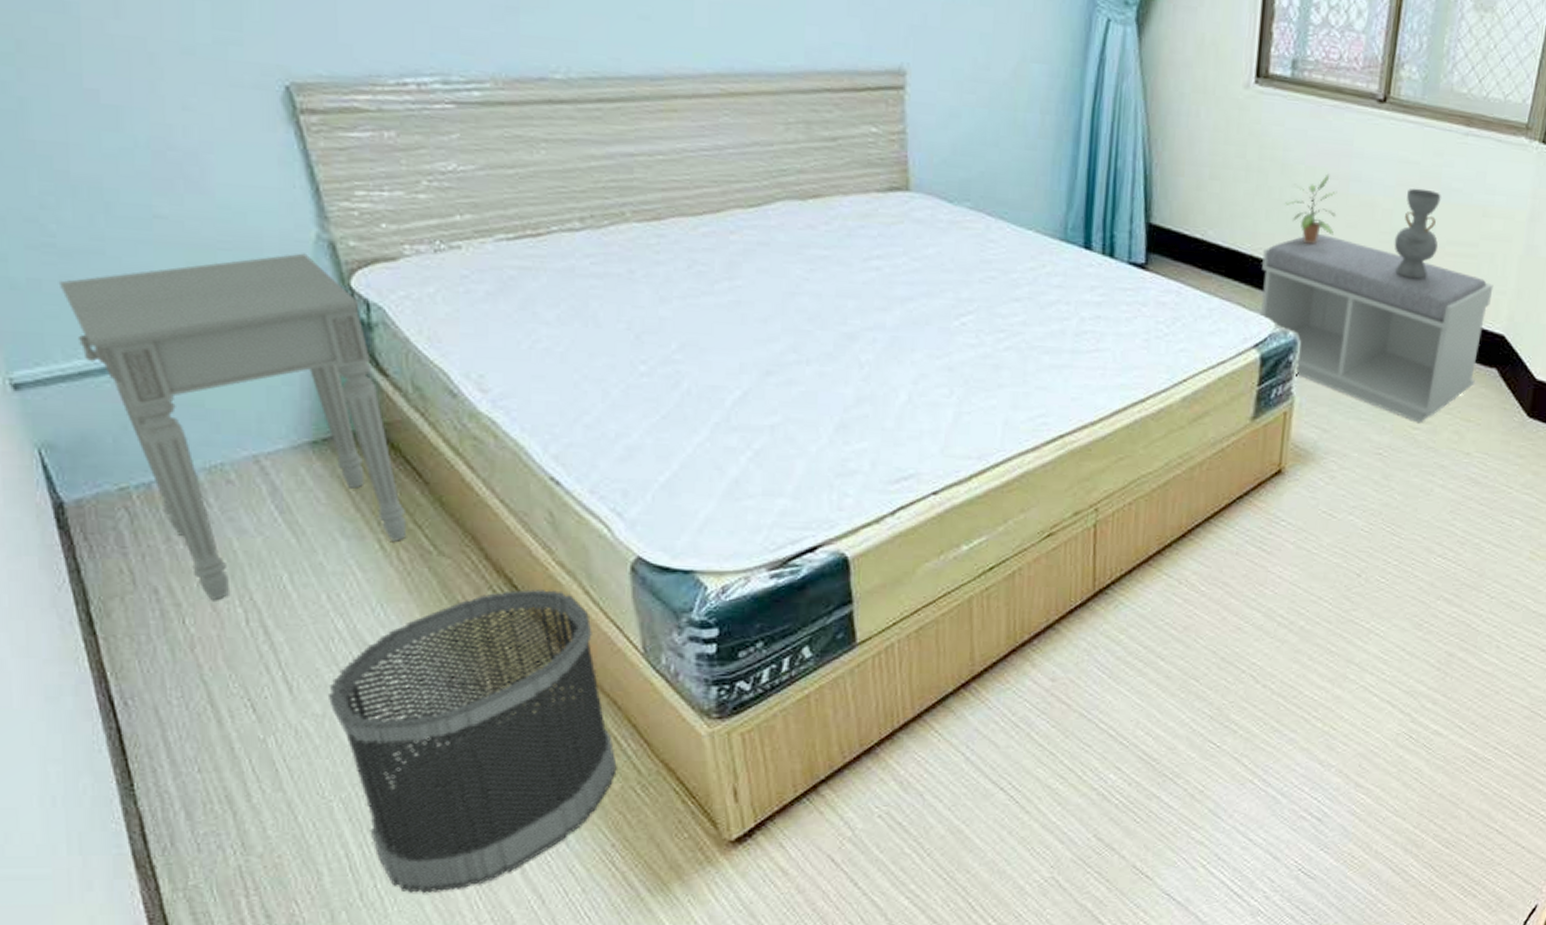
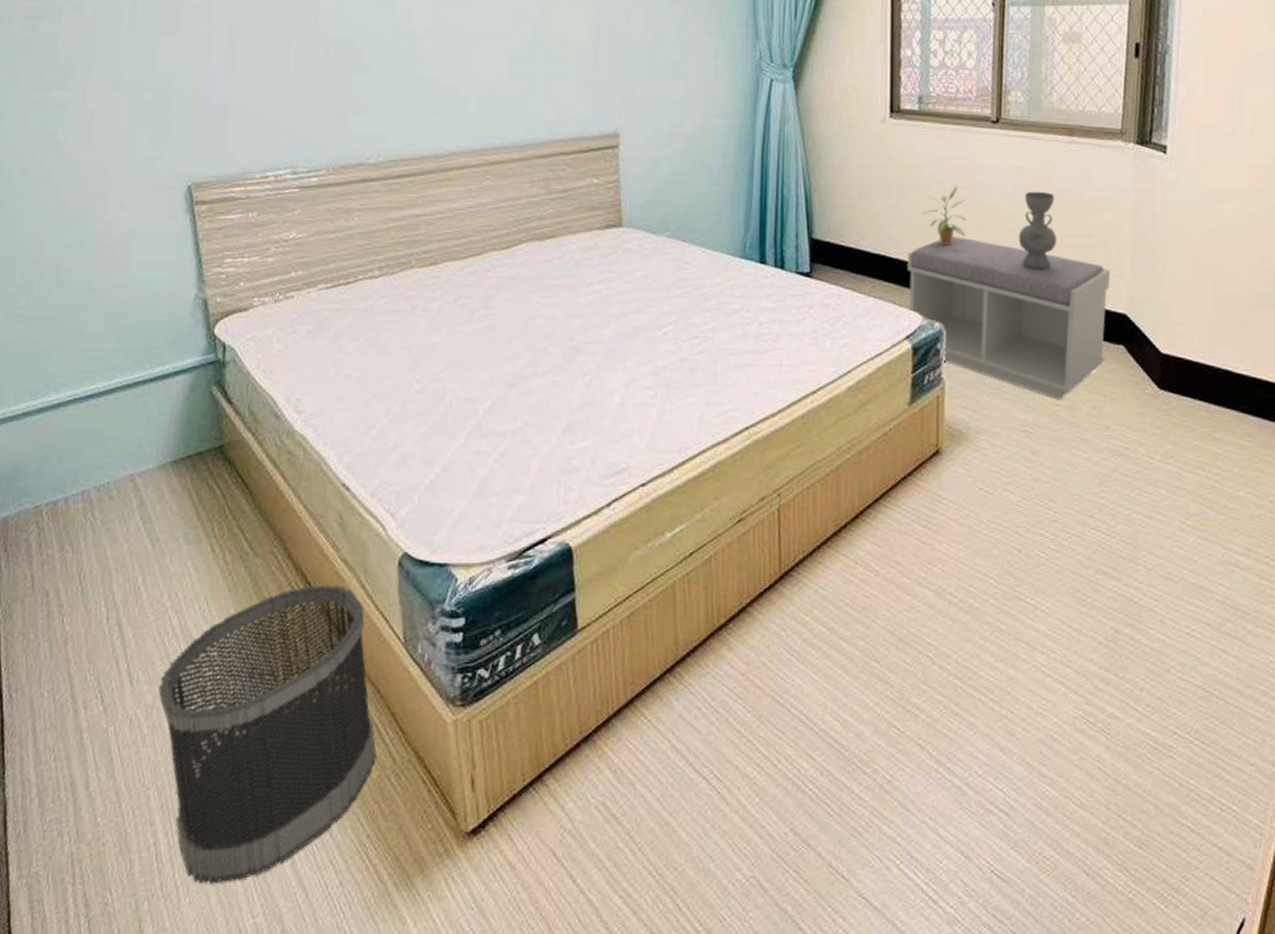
nightstand: present [58,253,407,600] -> none [20,309,234,601]

